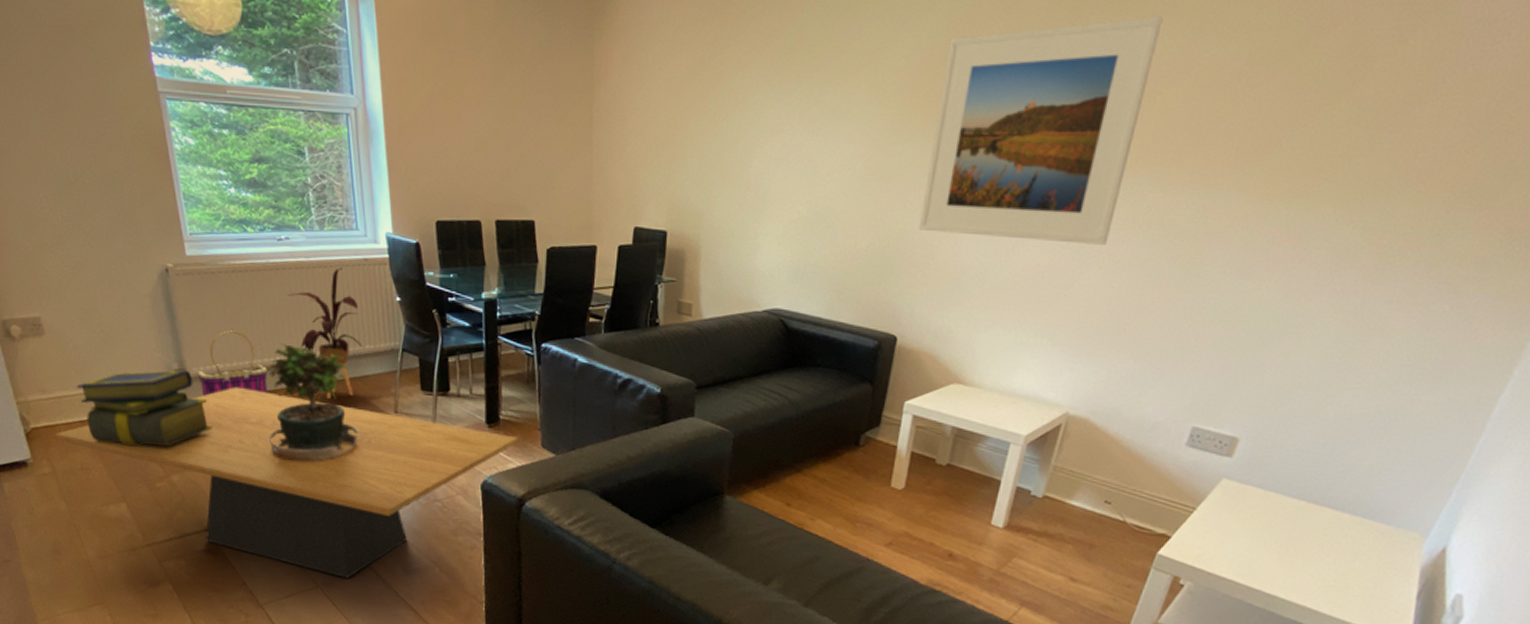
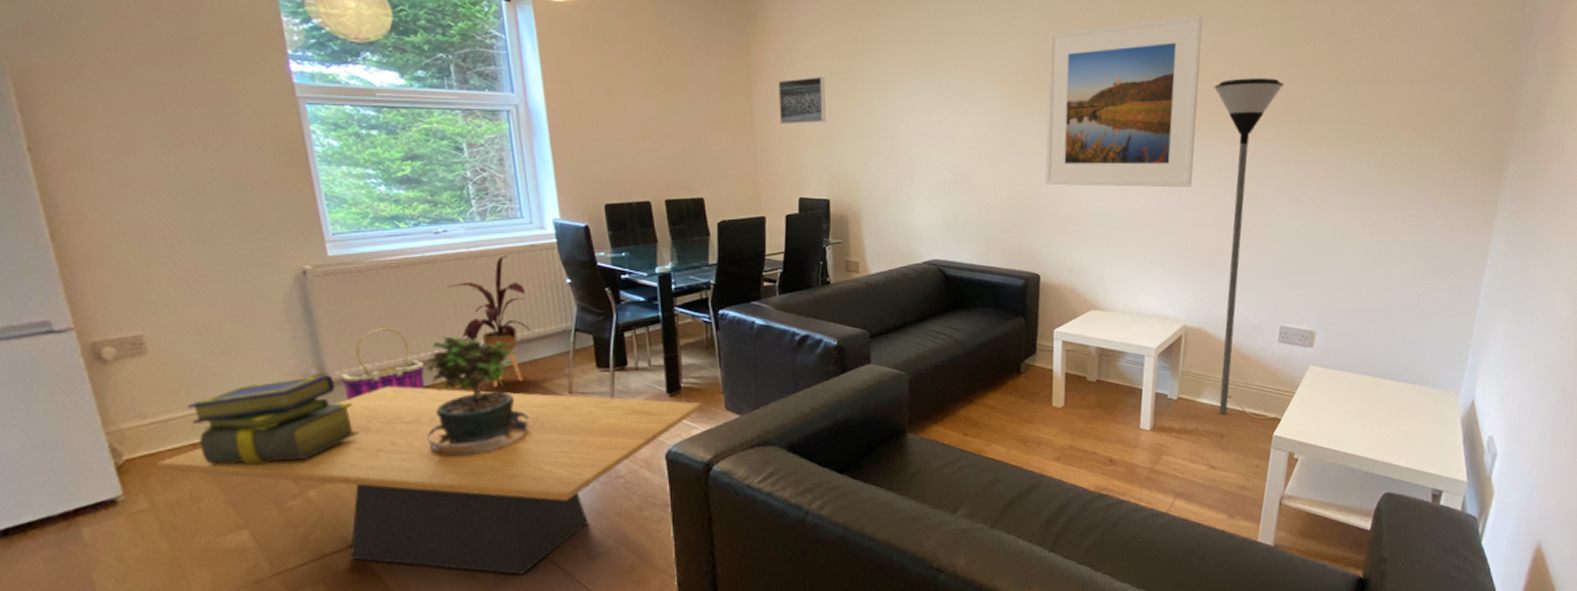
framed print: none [620,86,674,142] -> present [778,77,826,125]
floor lamp: none [1093,105,1262,522] -> present [1214,78,1284,415]

